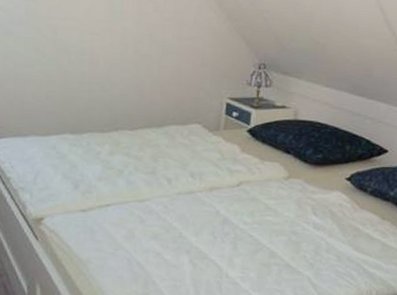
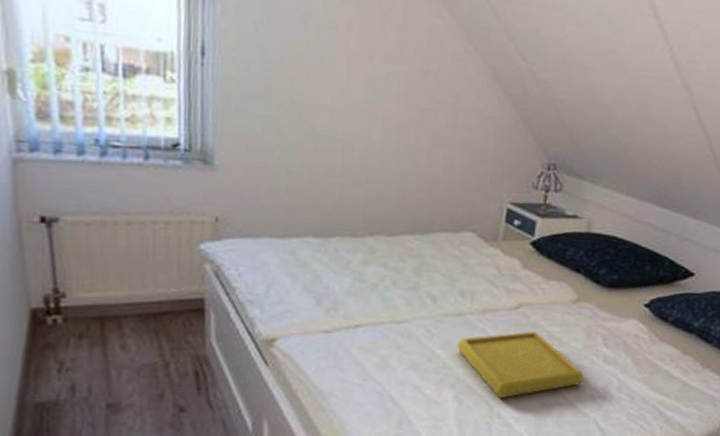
serving tray: none [189,204,297,262] -> present [456,331,584,399]

